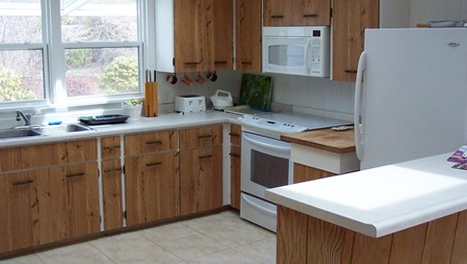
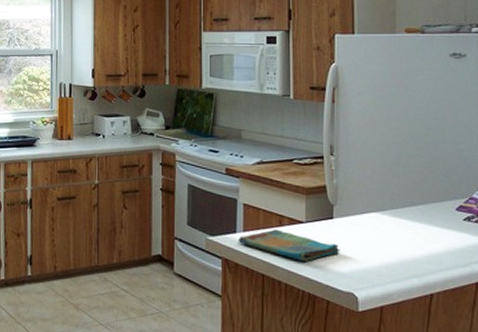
dish towel: none [289,181,365,203] -> present [238,229,340,261]

